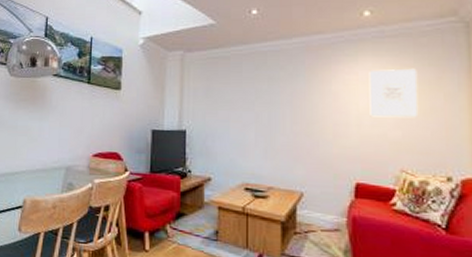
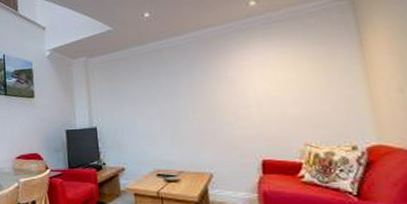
wall art: present [369,68,419,118] -> none [261,48,316,97]

